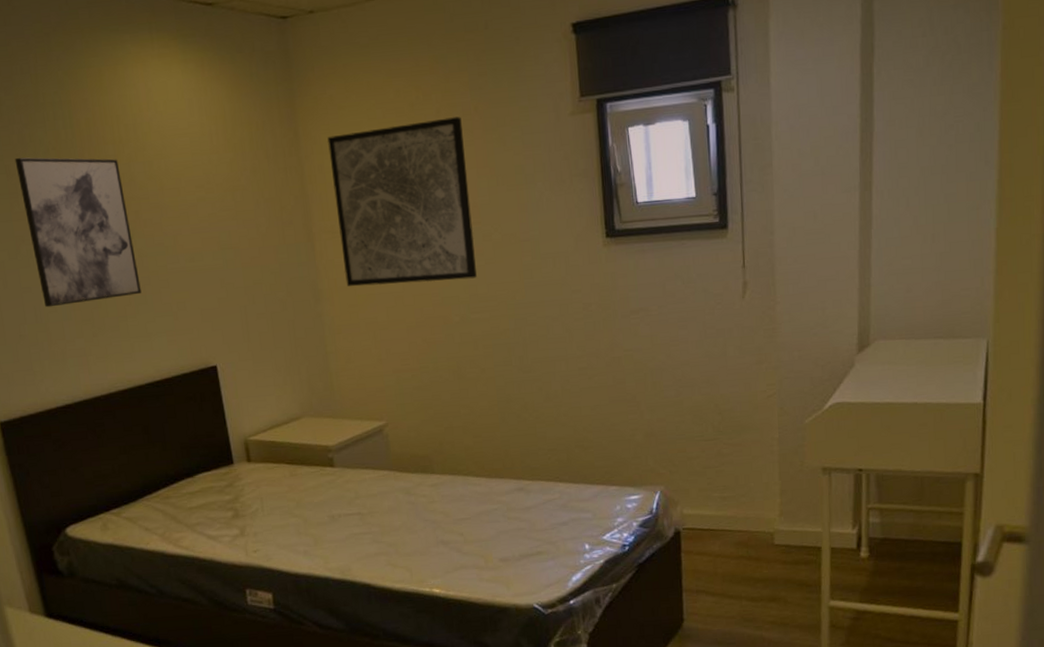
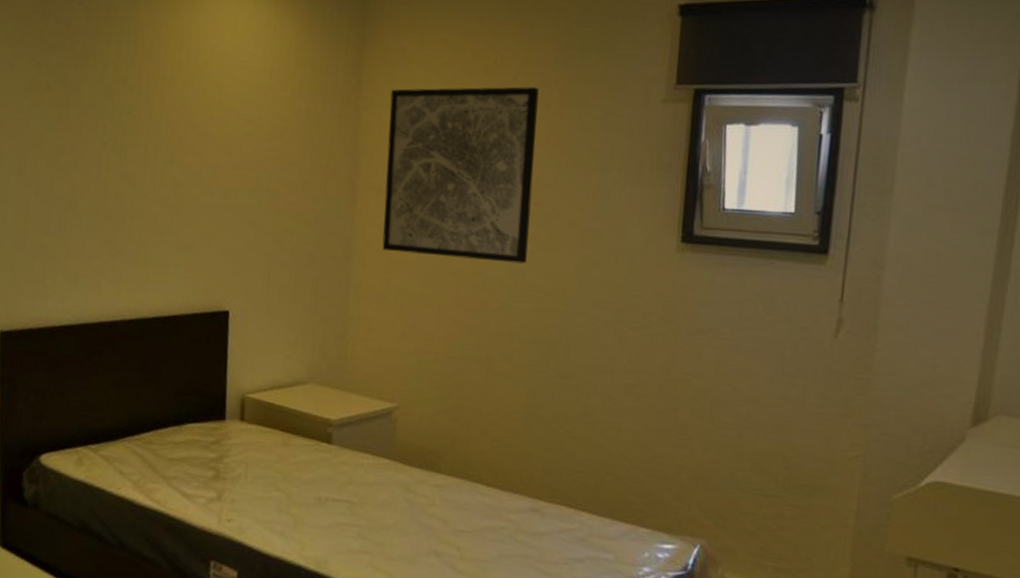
wall art: present [14,157,142,308] -> none [70,67,173,223]

